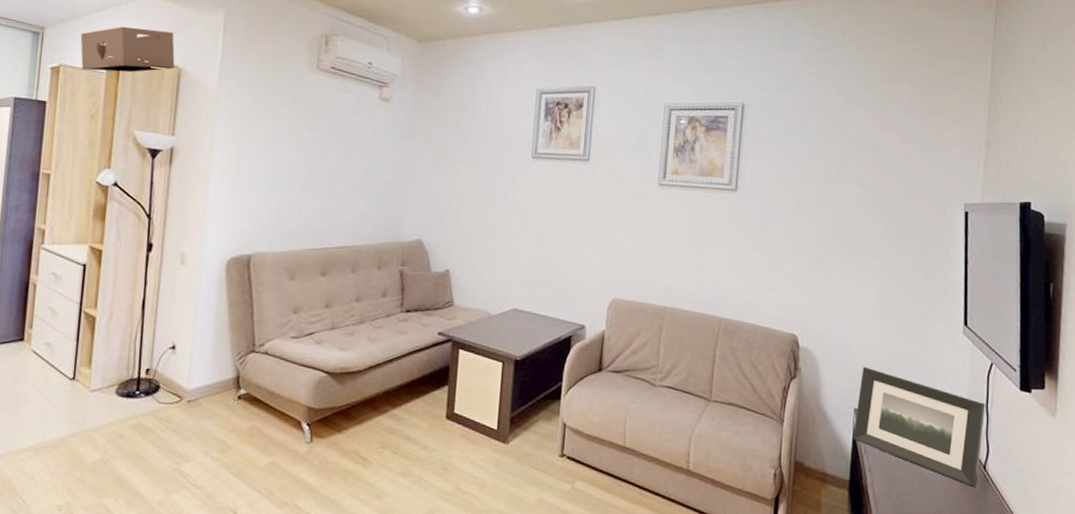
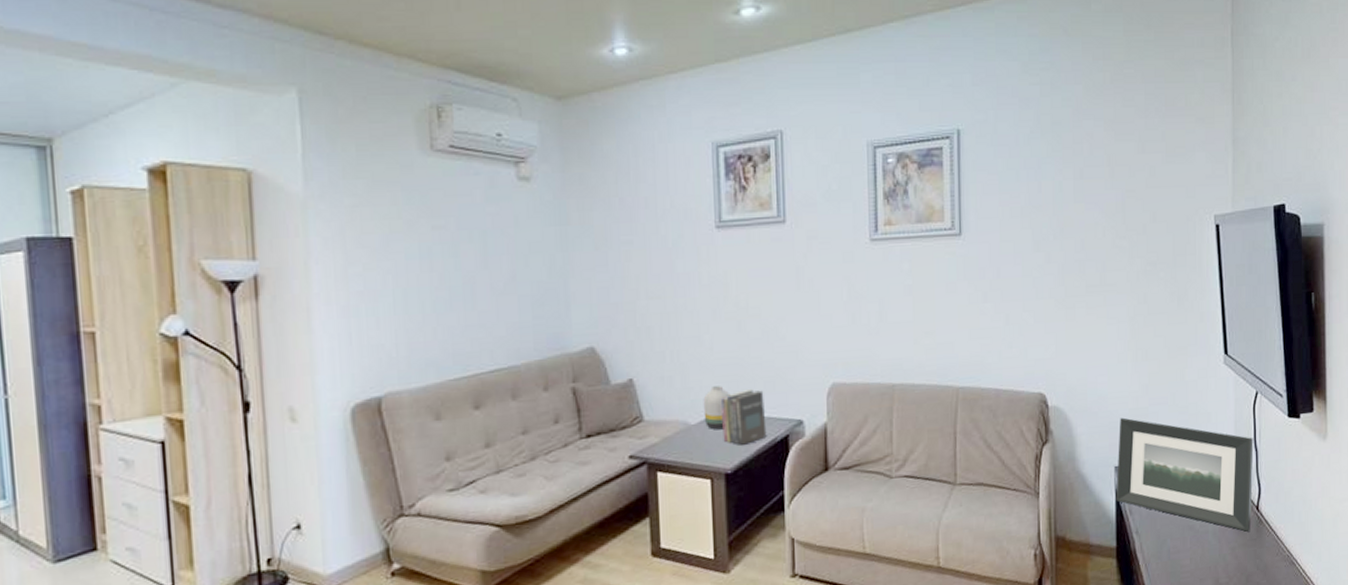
storage box: present [80,26,175,73] -> none [104,124,242,190]
vase: none [503,286,527,323] -> present [703,386,731,430]
books: none [517,293,555,338] -> present [720,389,767,445]

